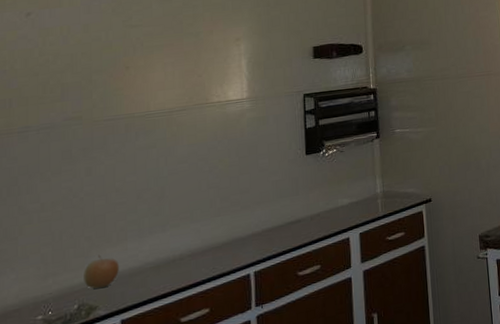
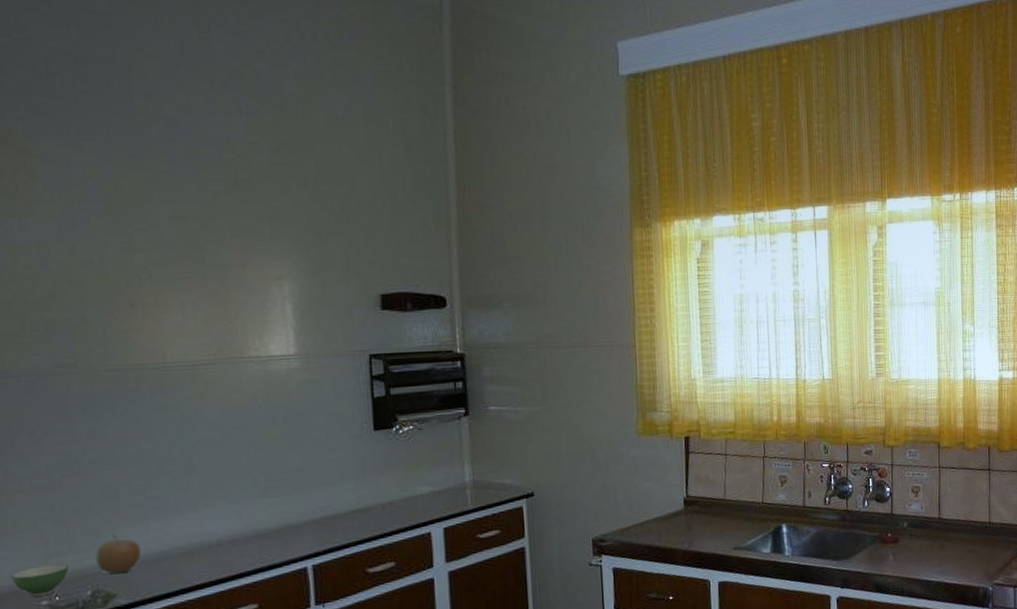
bowl: none [16,282,62,313] -> present [11,563,69,597]

